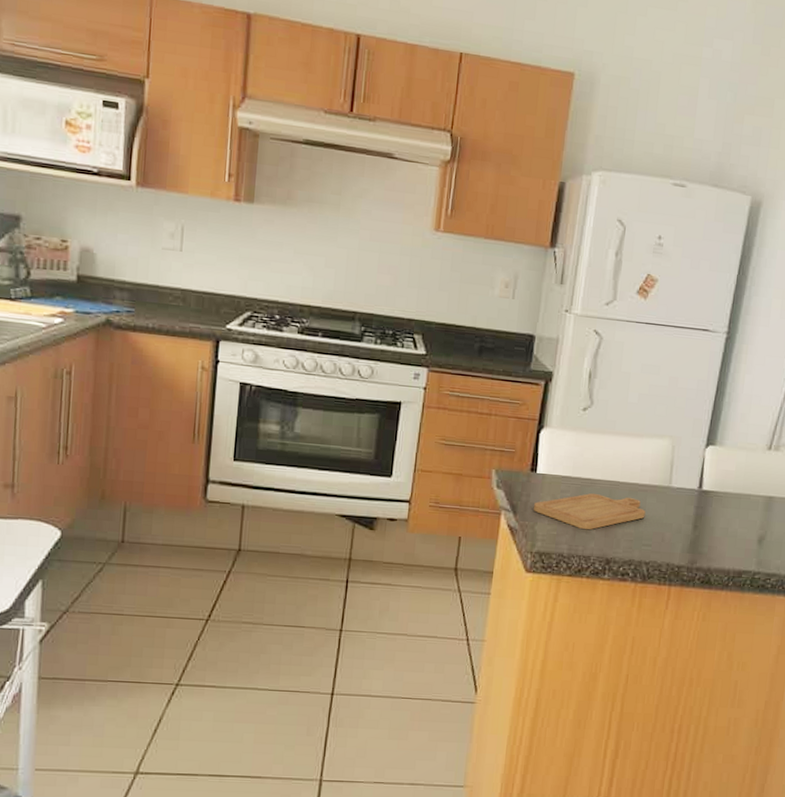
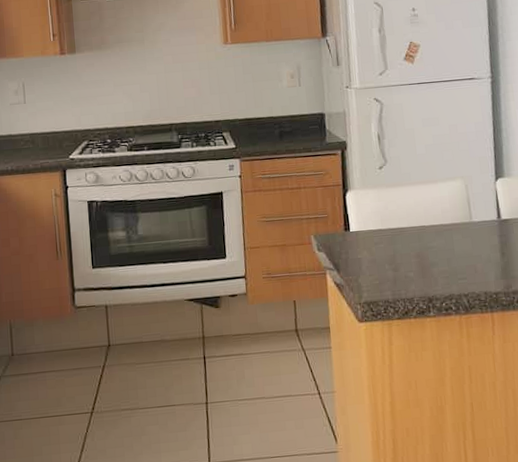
chopping board: present [533,493,646,530] -> none [353,237,455,275]

